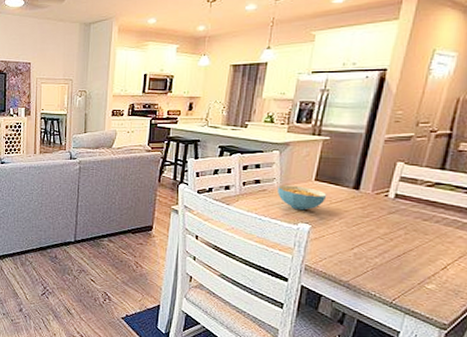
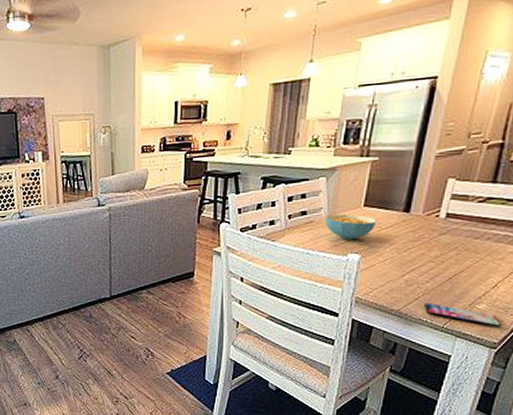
smartphone: none [373,277,451,309] -> present [425,302,501,327]

